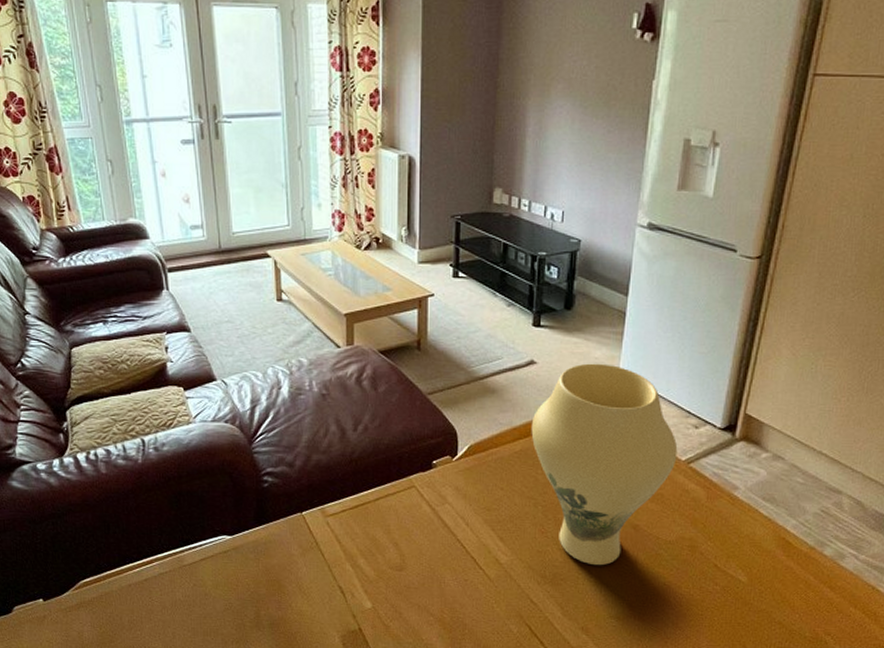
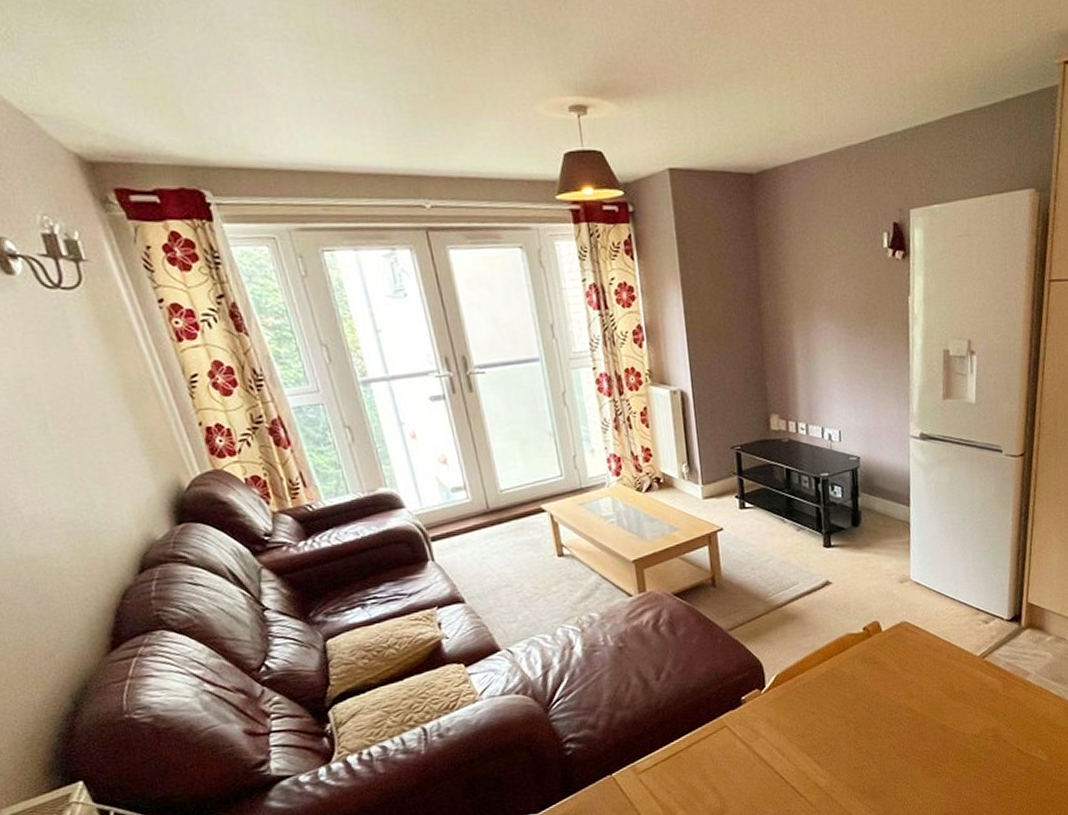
vase: present [531,363,678,566] -> none [834,574,973,772]

